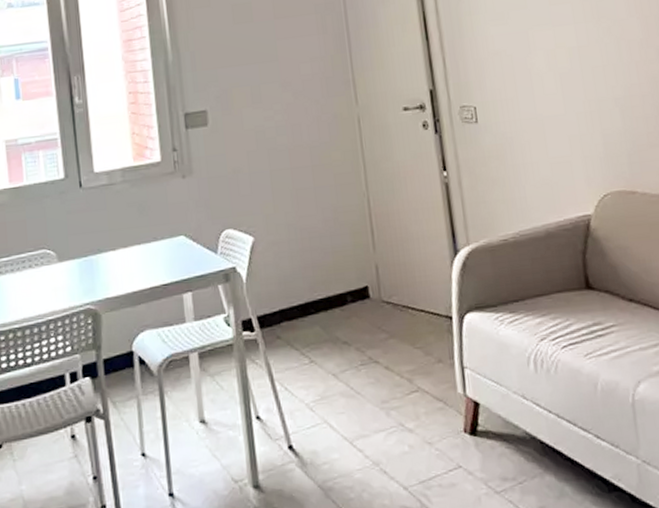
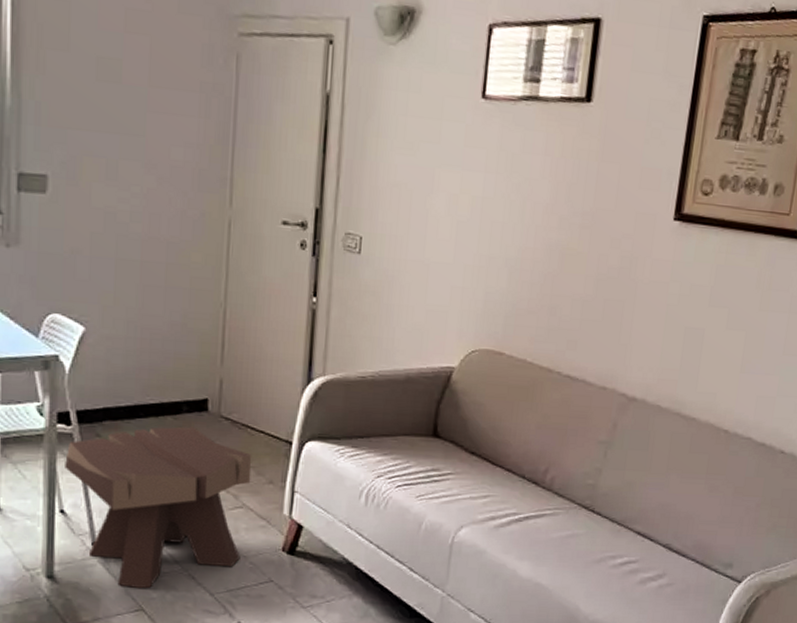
side table: none [254,316,426,490] -> present [65,426,252,588]

